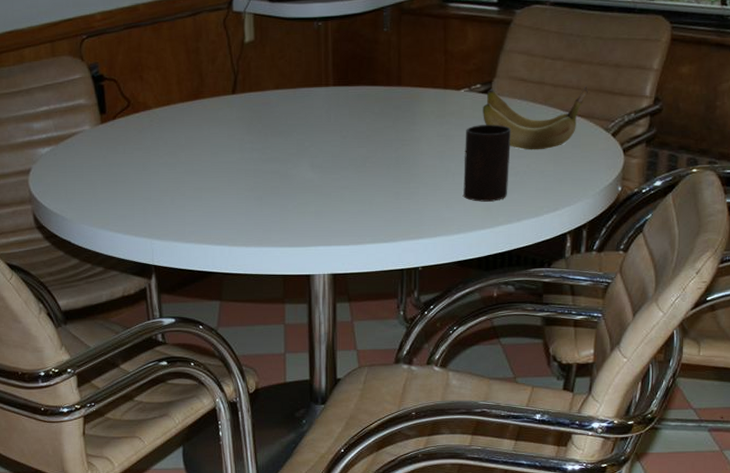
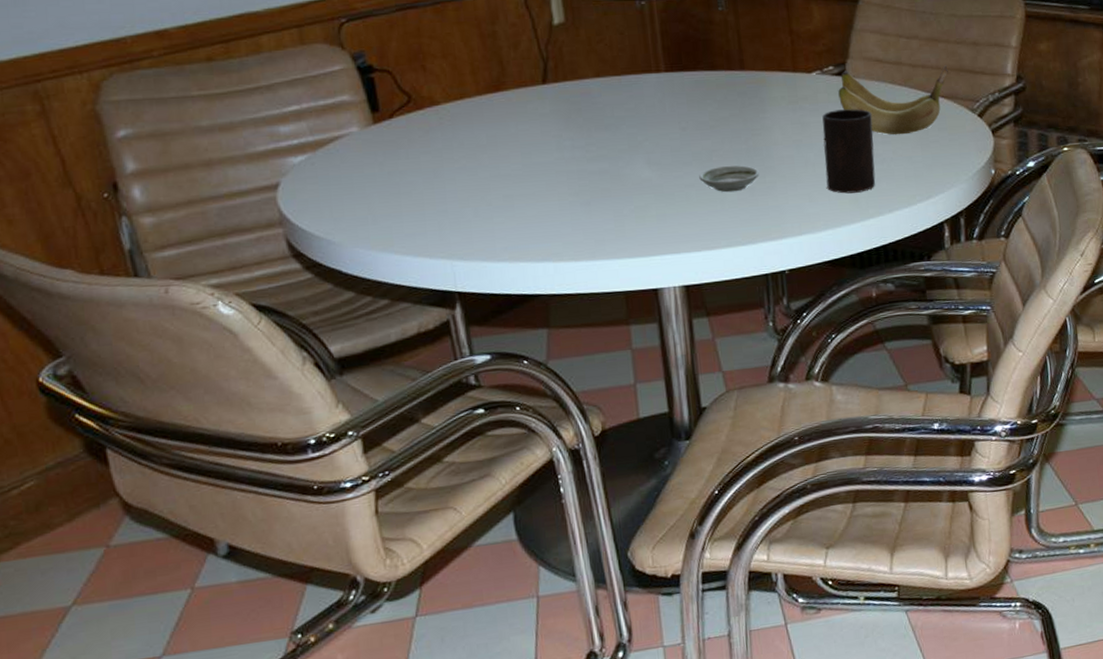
saucer: none [353,171,405,195] -> present [699,165,759,193]

